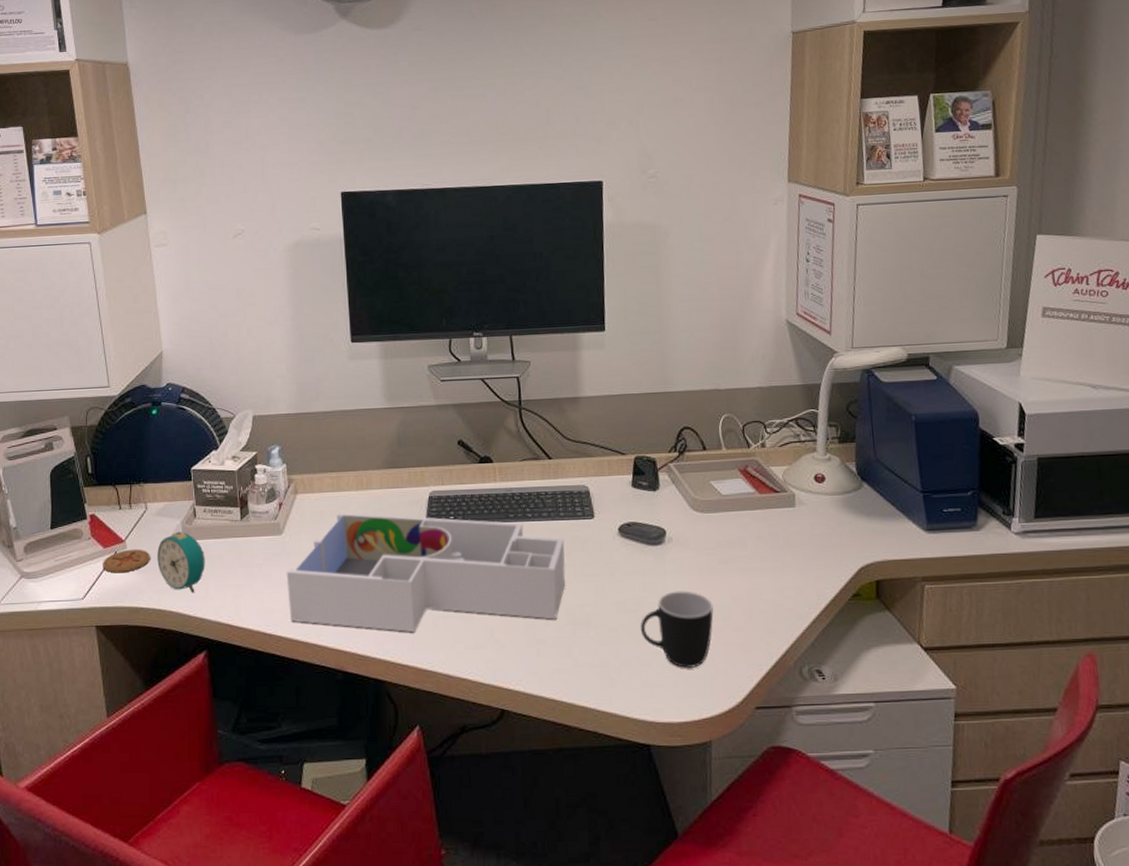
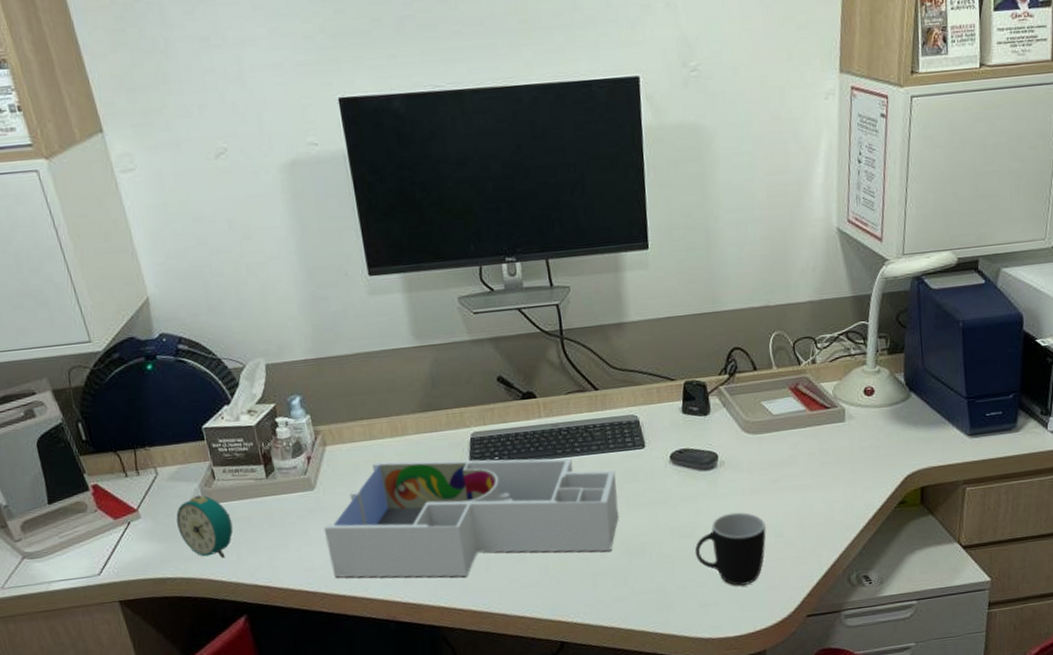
coaster: present [102,549,150,573] -> none [115,517,170,545]

